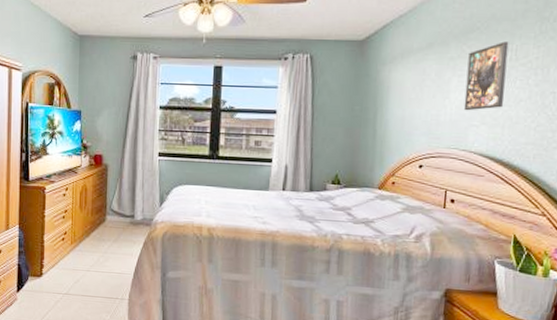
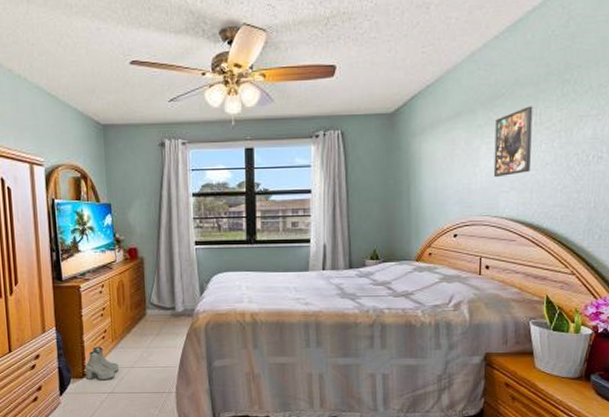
boots: none [43,247,75,281] -> present [85,346,119,380]

